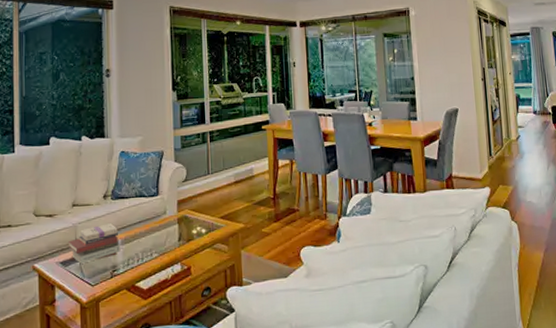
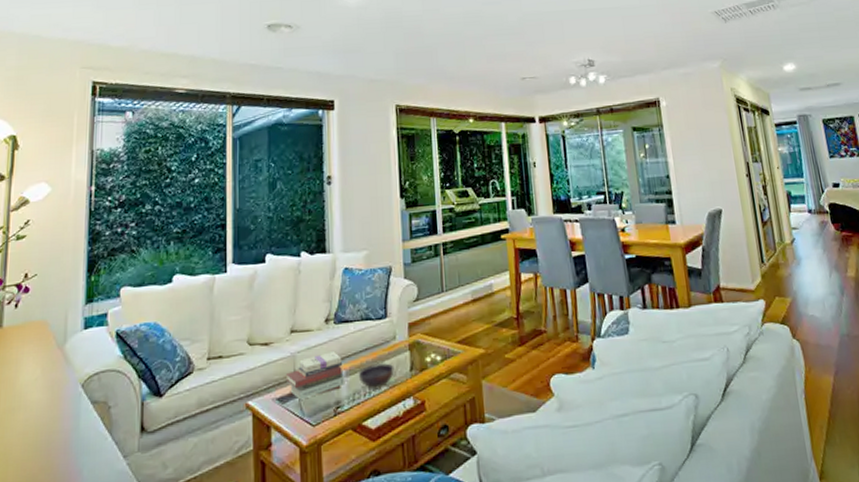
bowl: none [132,233,164,255] -> present [358,362,395,389]

